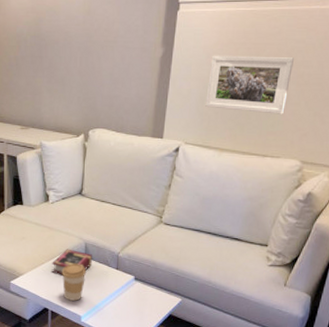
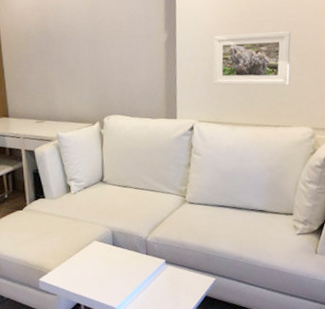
book: present [51,249,93,275] -> none [80,238,122,267]
coffee cup: present [62,263,87,301] -> none [91,253,116,293]

